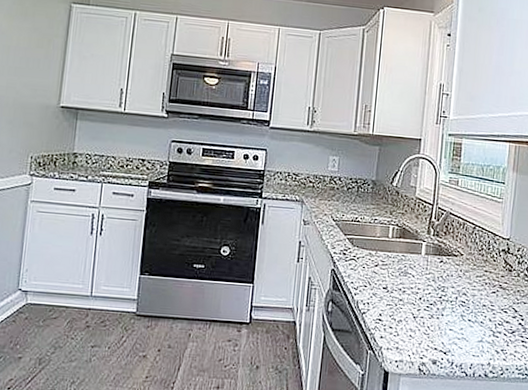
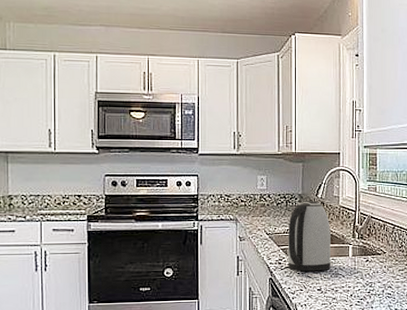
kettle: none [352,187,404,268] -> present [287,200,331,272]

